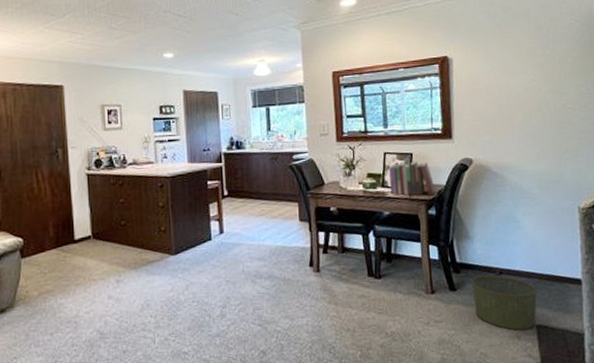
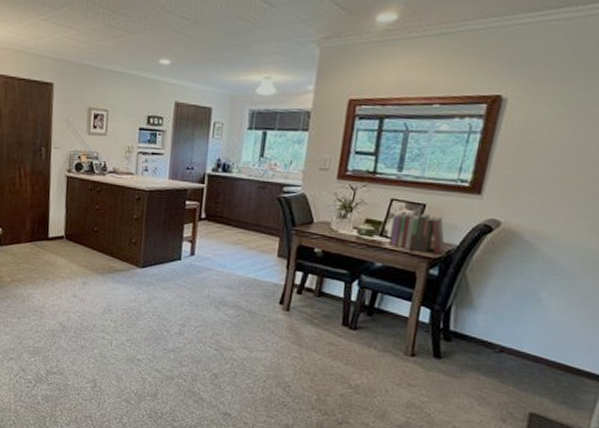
basket: present [469,274,539,331] -> none [458,348,546,416]

